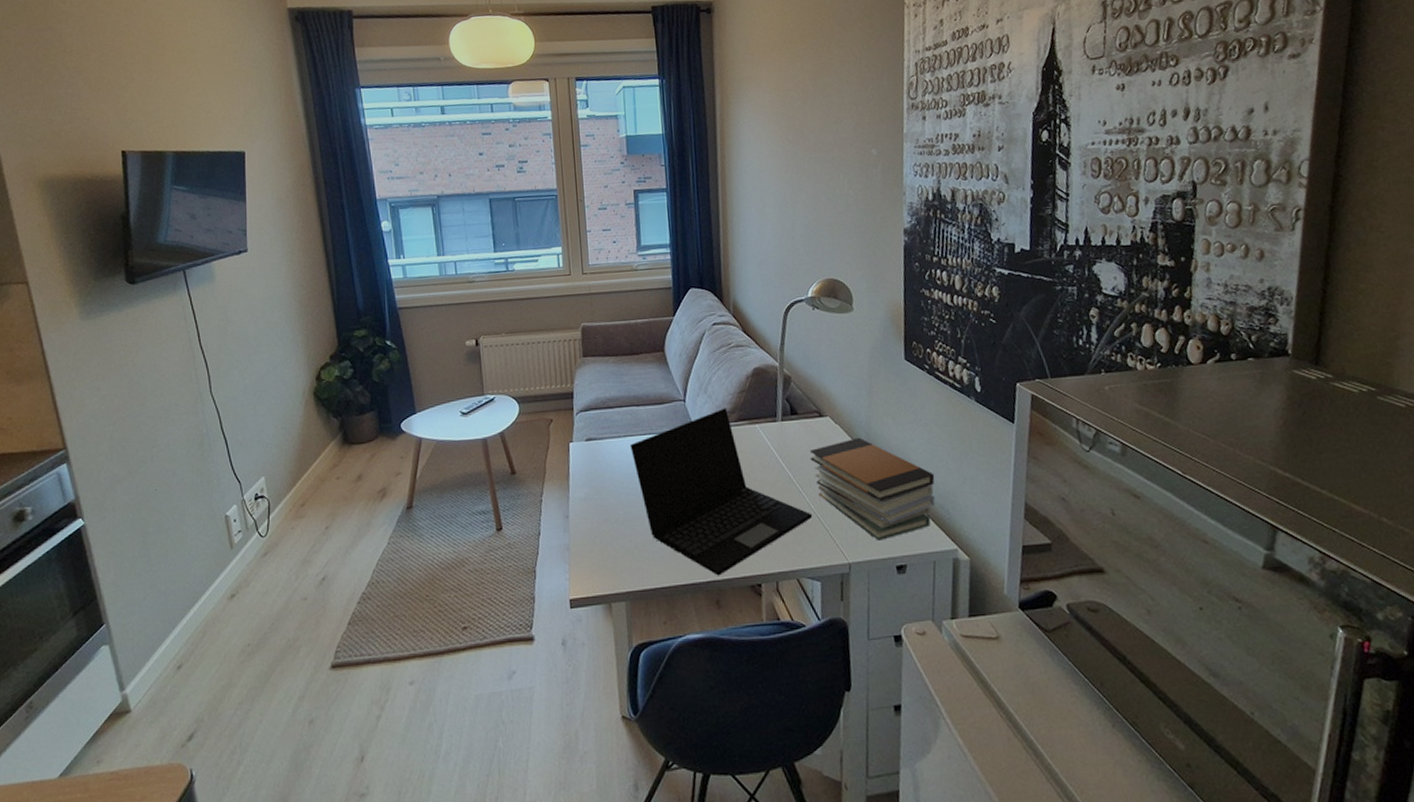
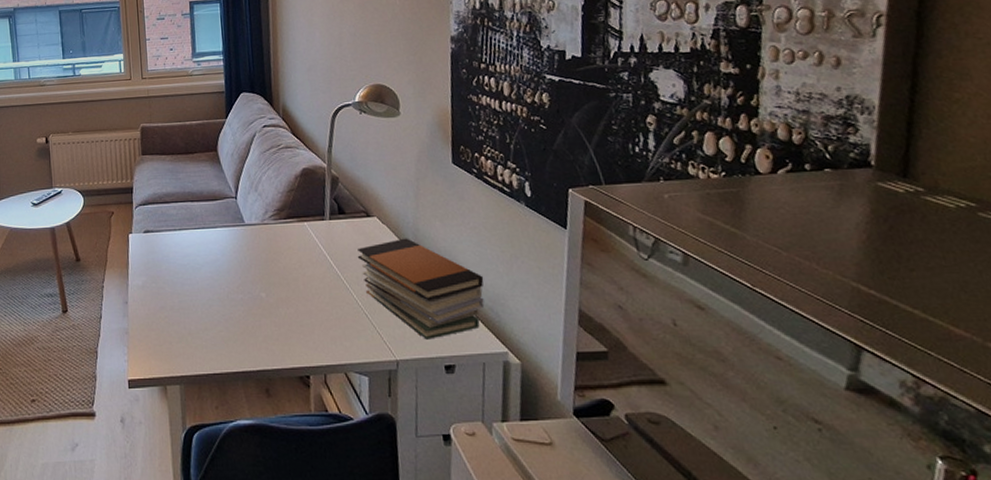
laptop: present [630,407,813,576] -> none [185,205,360,366]

